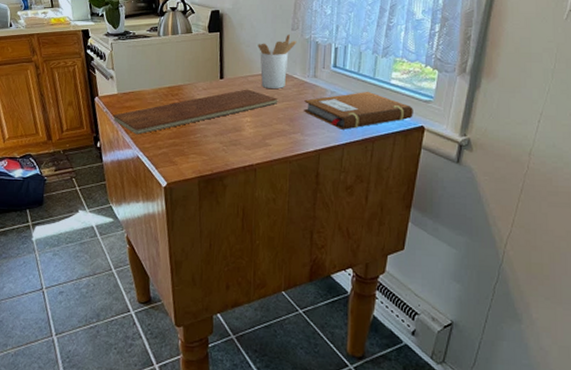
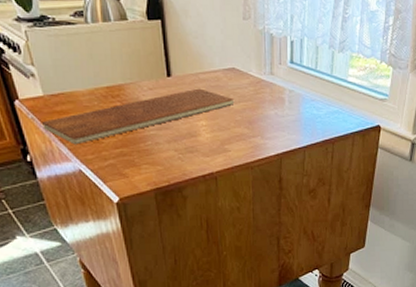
utensil holder: present [258,33,297,89] -> none [207,23,250,87]
notebook: present [304,91,413,130] -> none [262,89,370,131]

